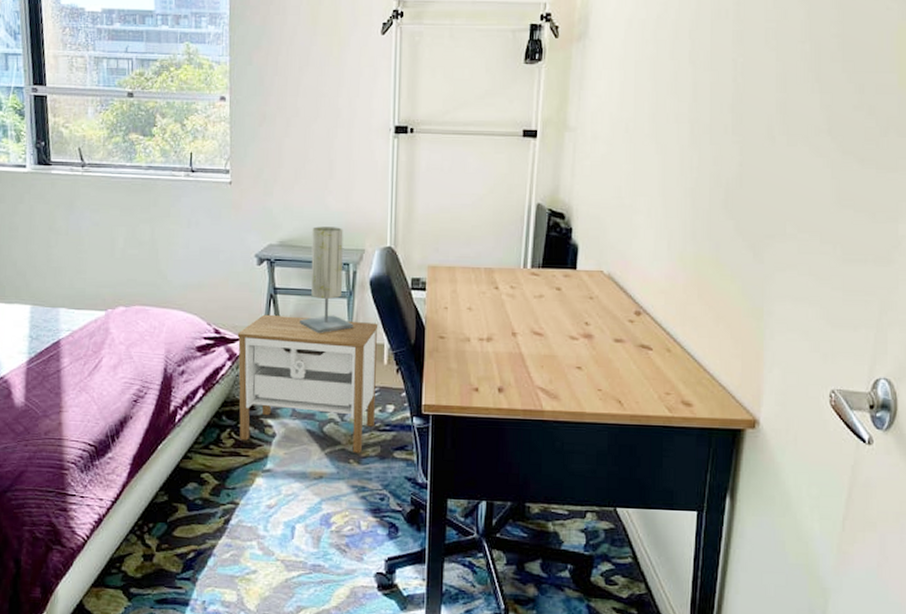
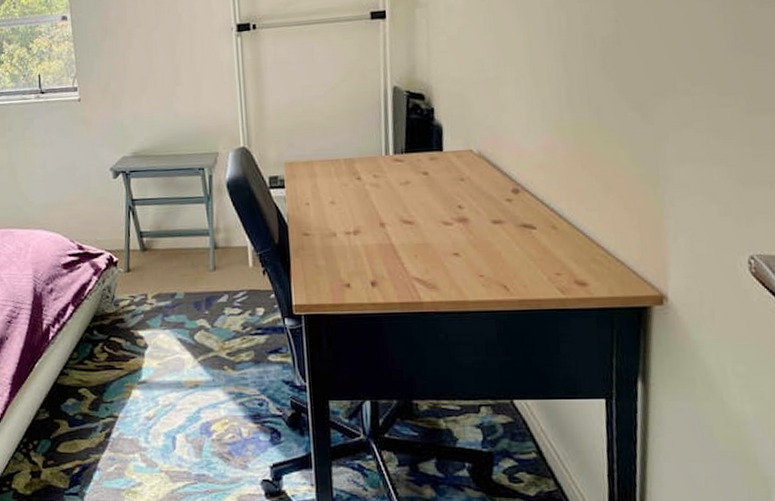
nightstand: present [237,314,379,453] -> none [100,225,246,359]
table lamp: present [300,226,354,334] -> none [160,132,215,242]

